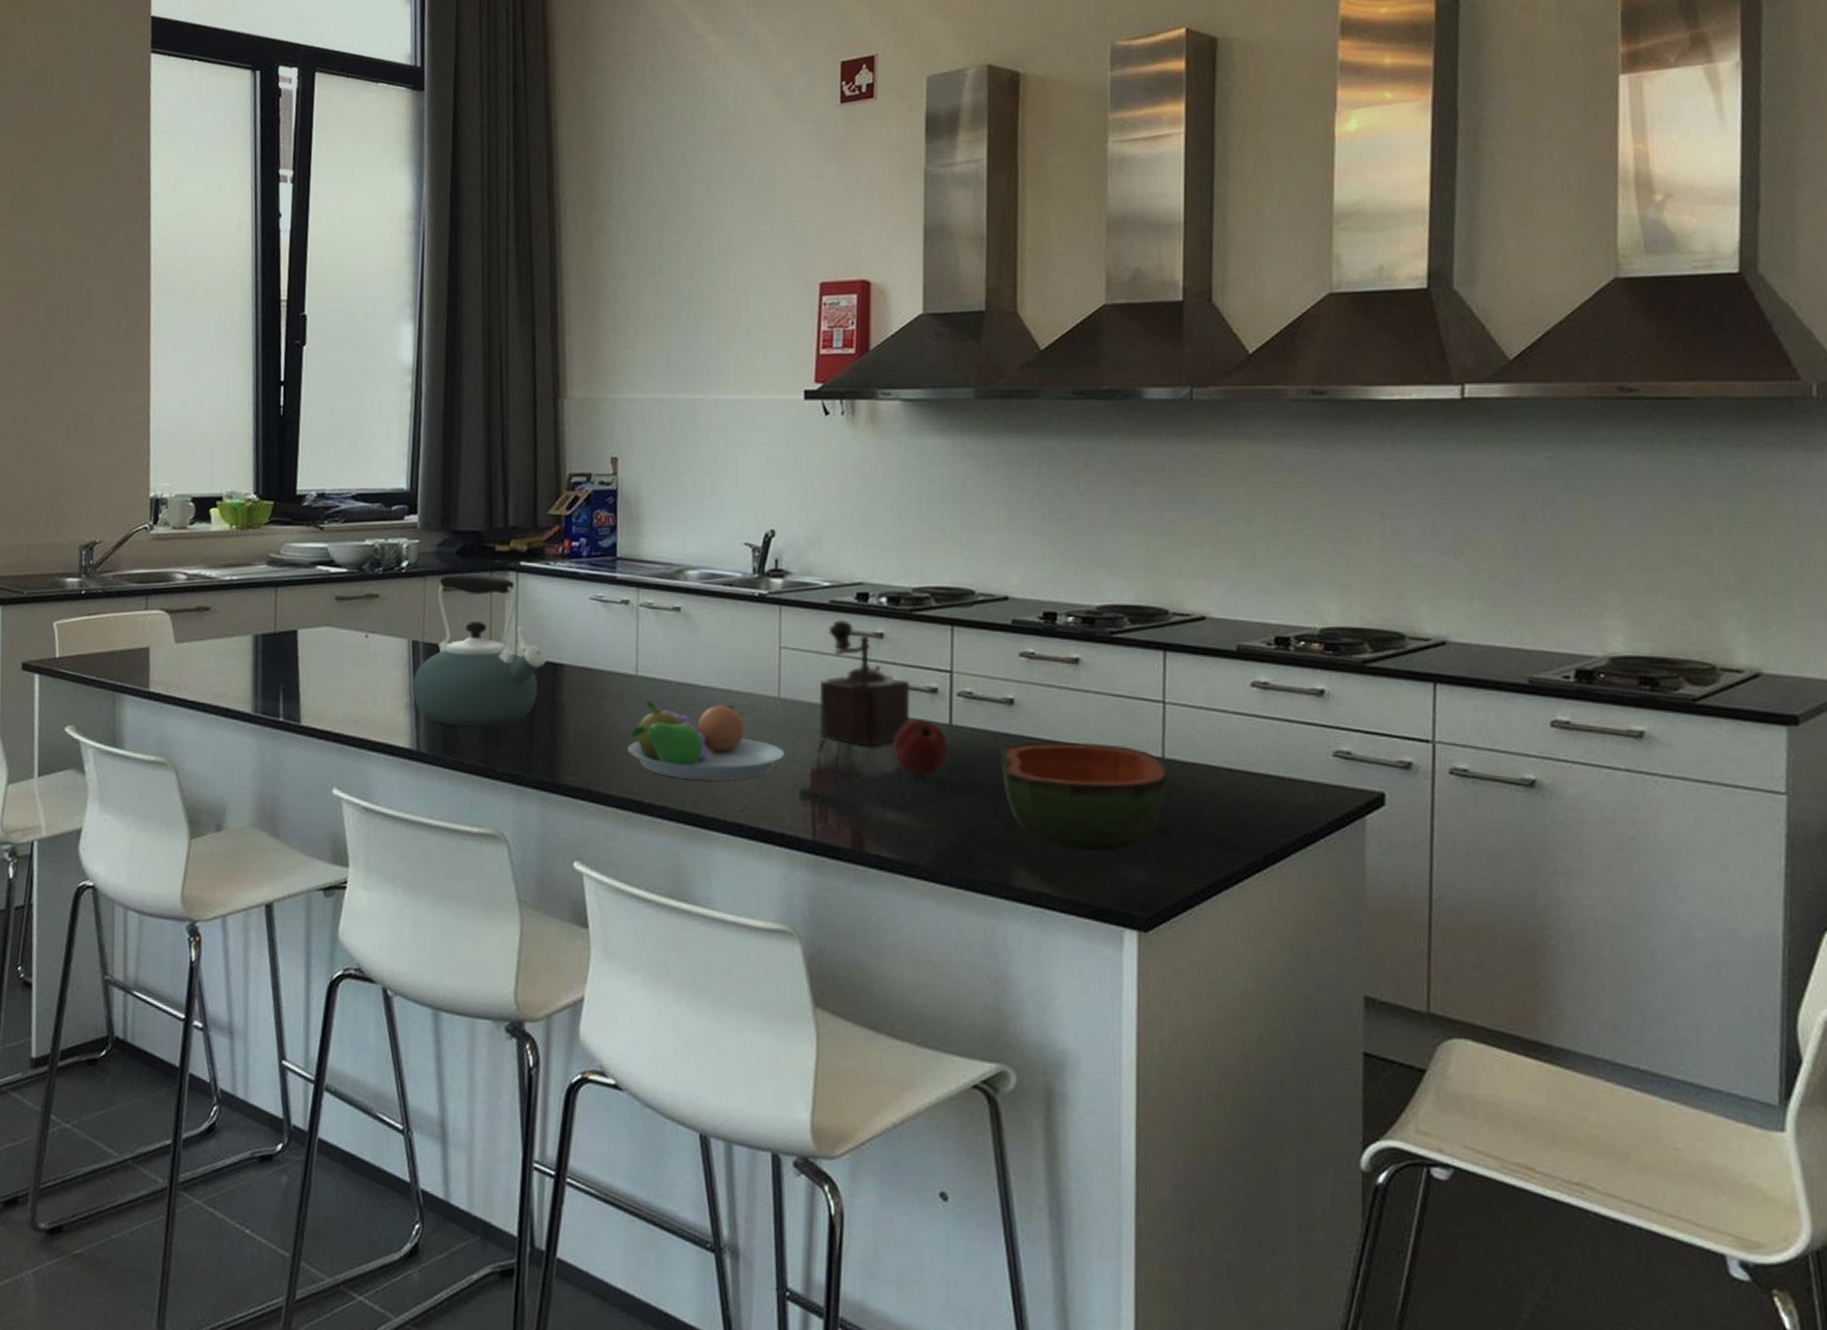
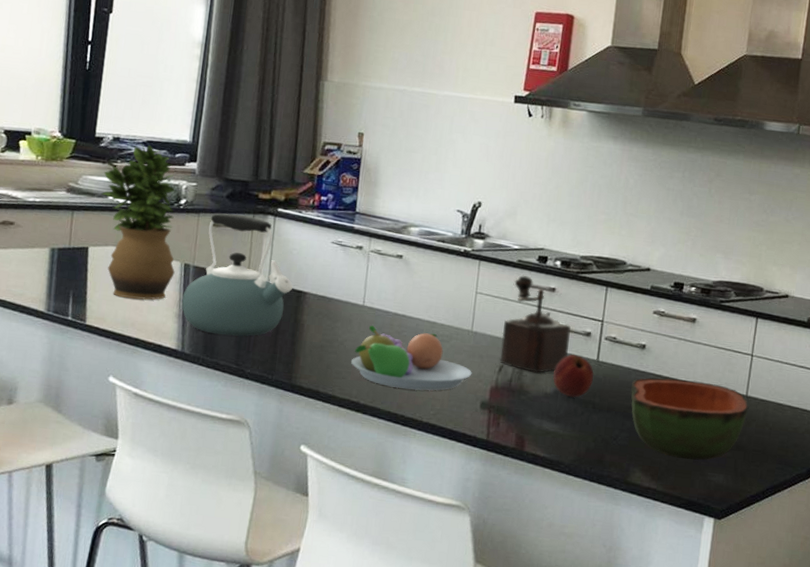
potted plant: none [308,498,402,690] -> present [102,144,176,300]

